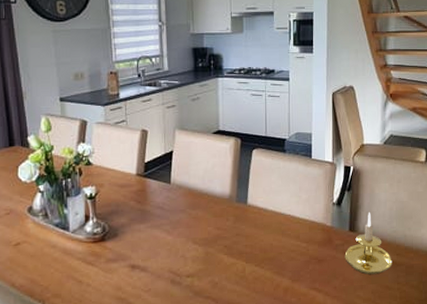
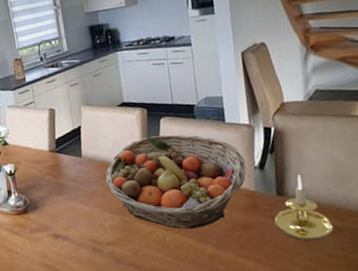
fruit basket: none [192,166,326,262] -> present [105,134,247,229]

